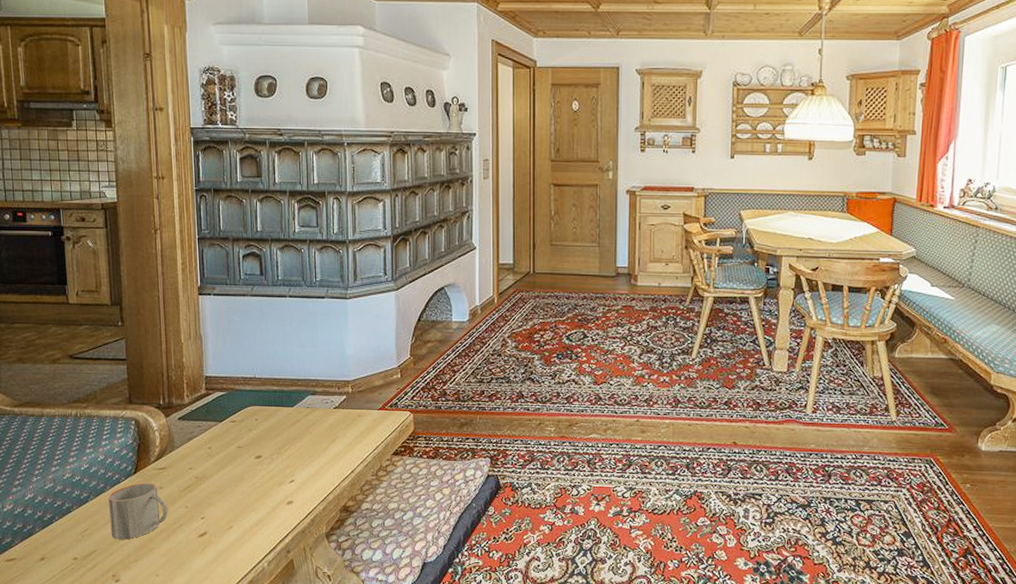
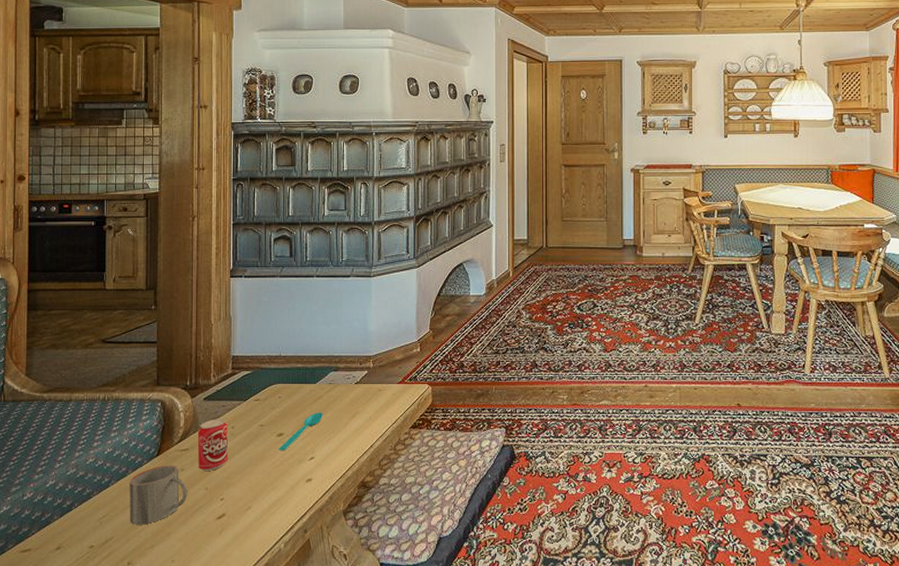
beverage can: none [174,438,207,491] -> present [197,418,229,472]
spoon: none [257,435,302,472] -> present [278,412,323,450]

